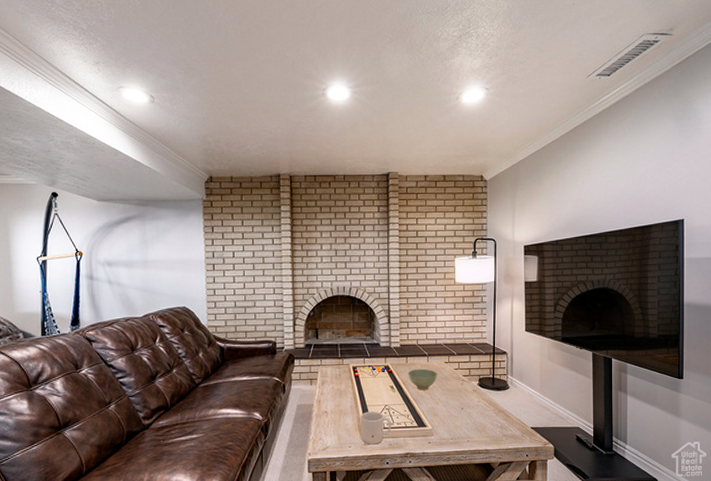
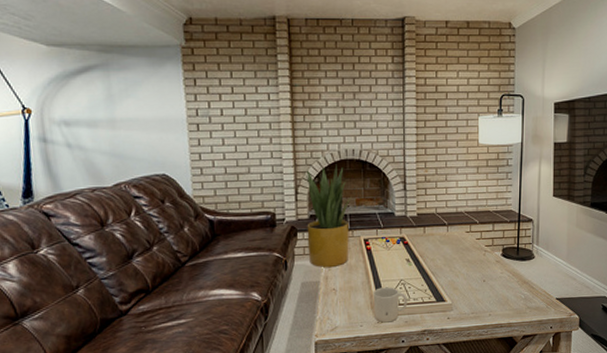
planter: none [302,300,342,392] -> present [304,165,352,268]
bowl: present [408,368,438,390] -> none [426,239,458,263]

